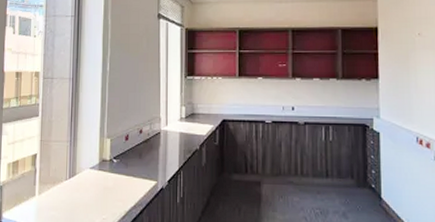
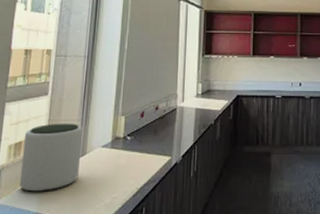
plant pot: none [18,144,71,209] -> present [19,123,83,192]

